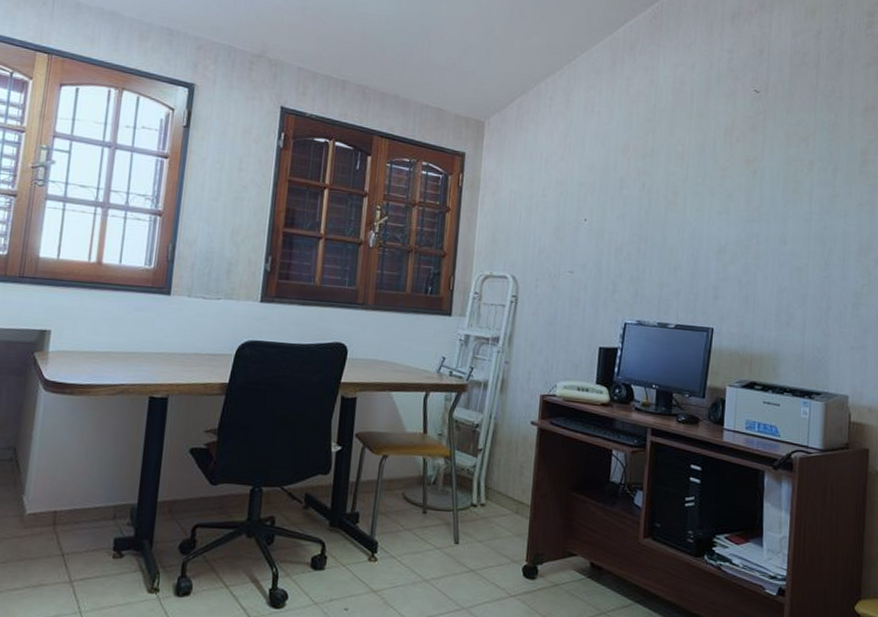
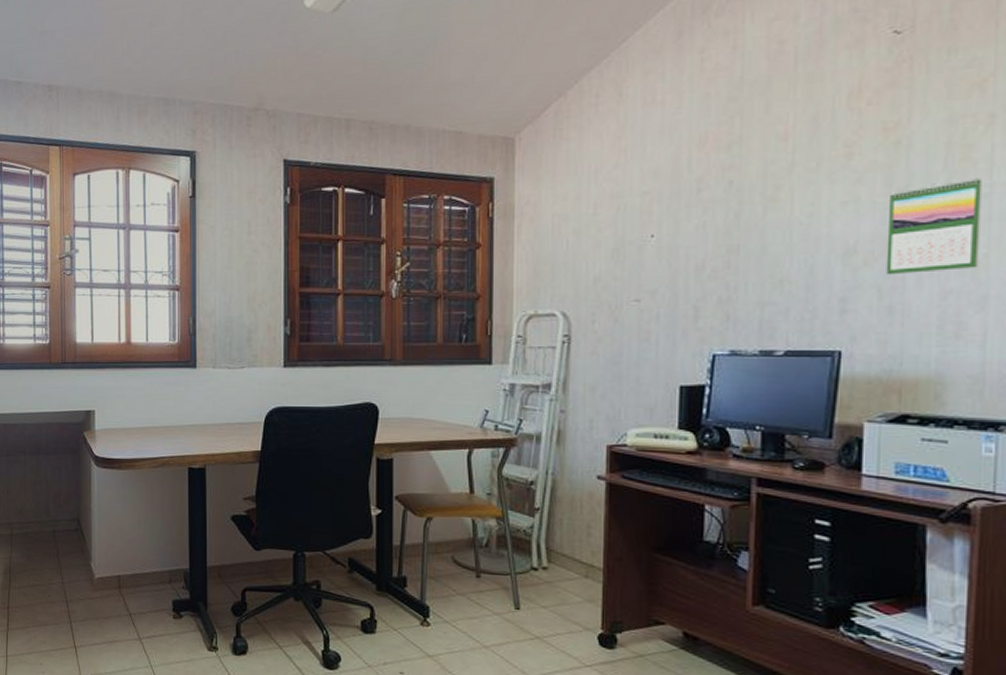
calendar: none [744,206,805,274] -> present [886,178,982,276]

